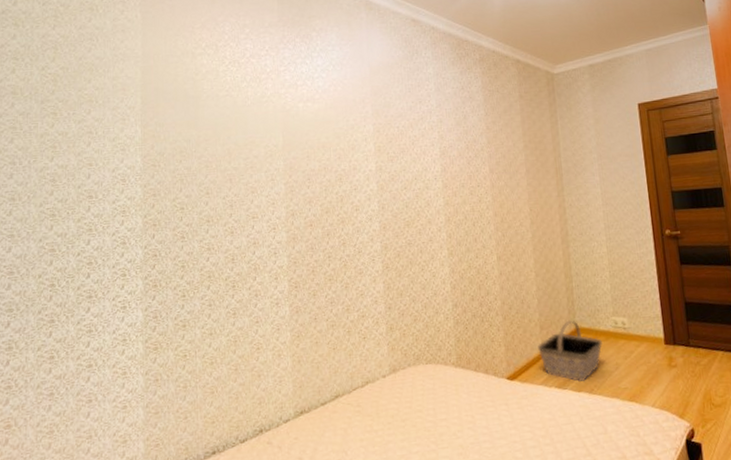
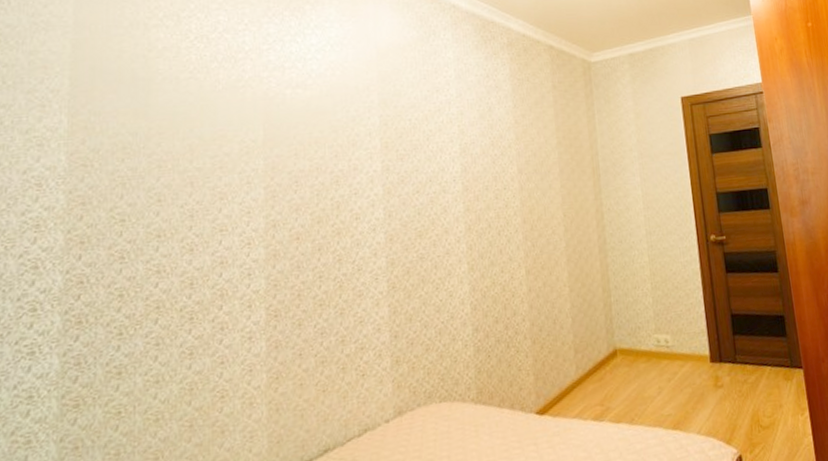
basket: present [538,320,602,382] -> none [572,340,644,412]

